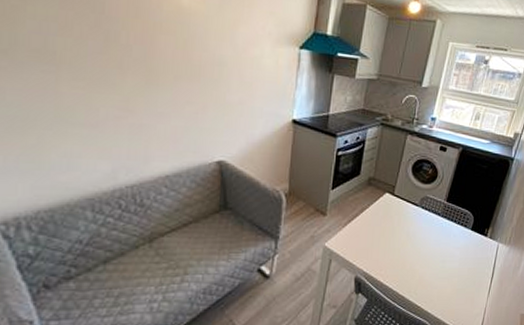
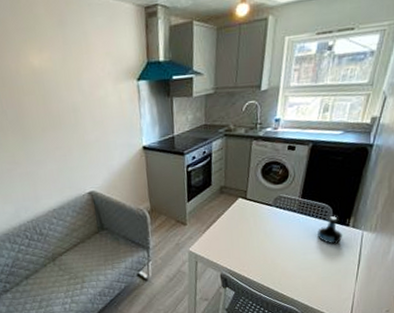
tequila bottle: none [457,224,481,254] -> present [318,216,343,244]

